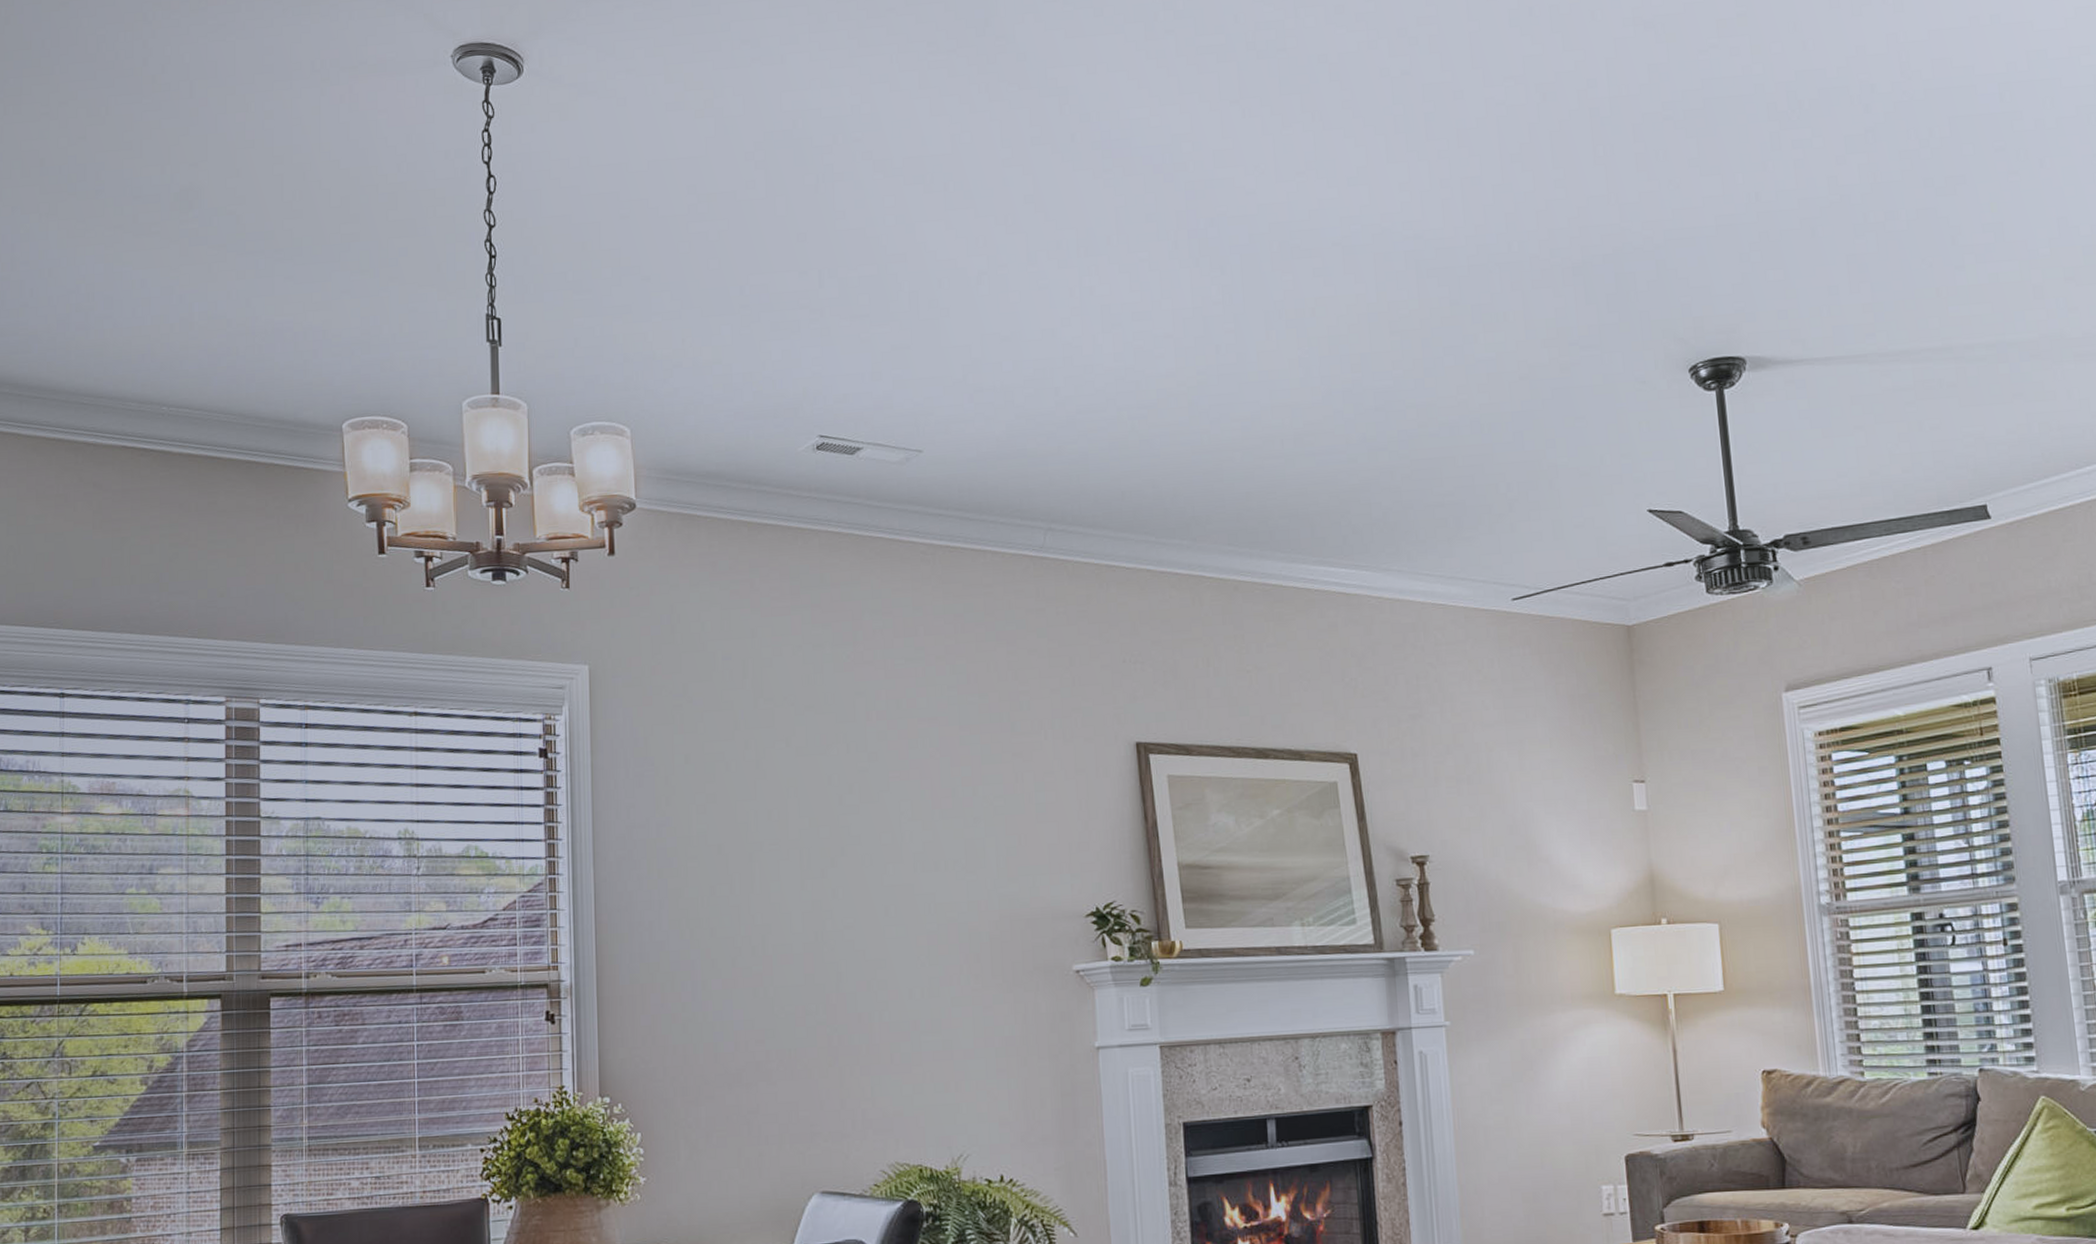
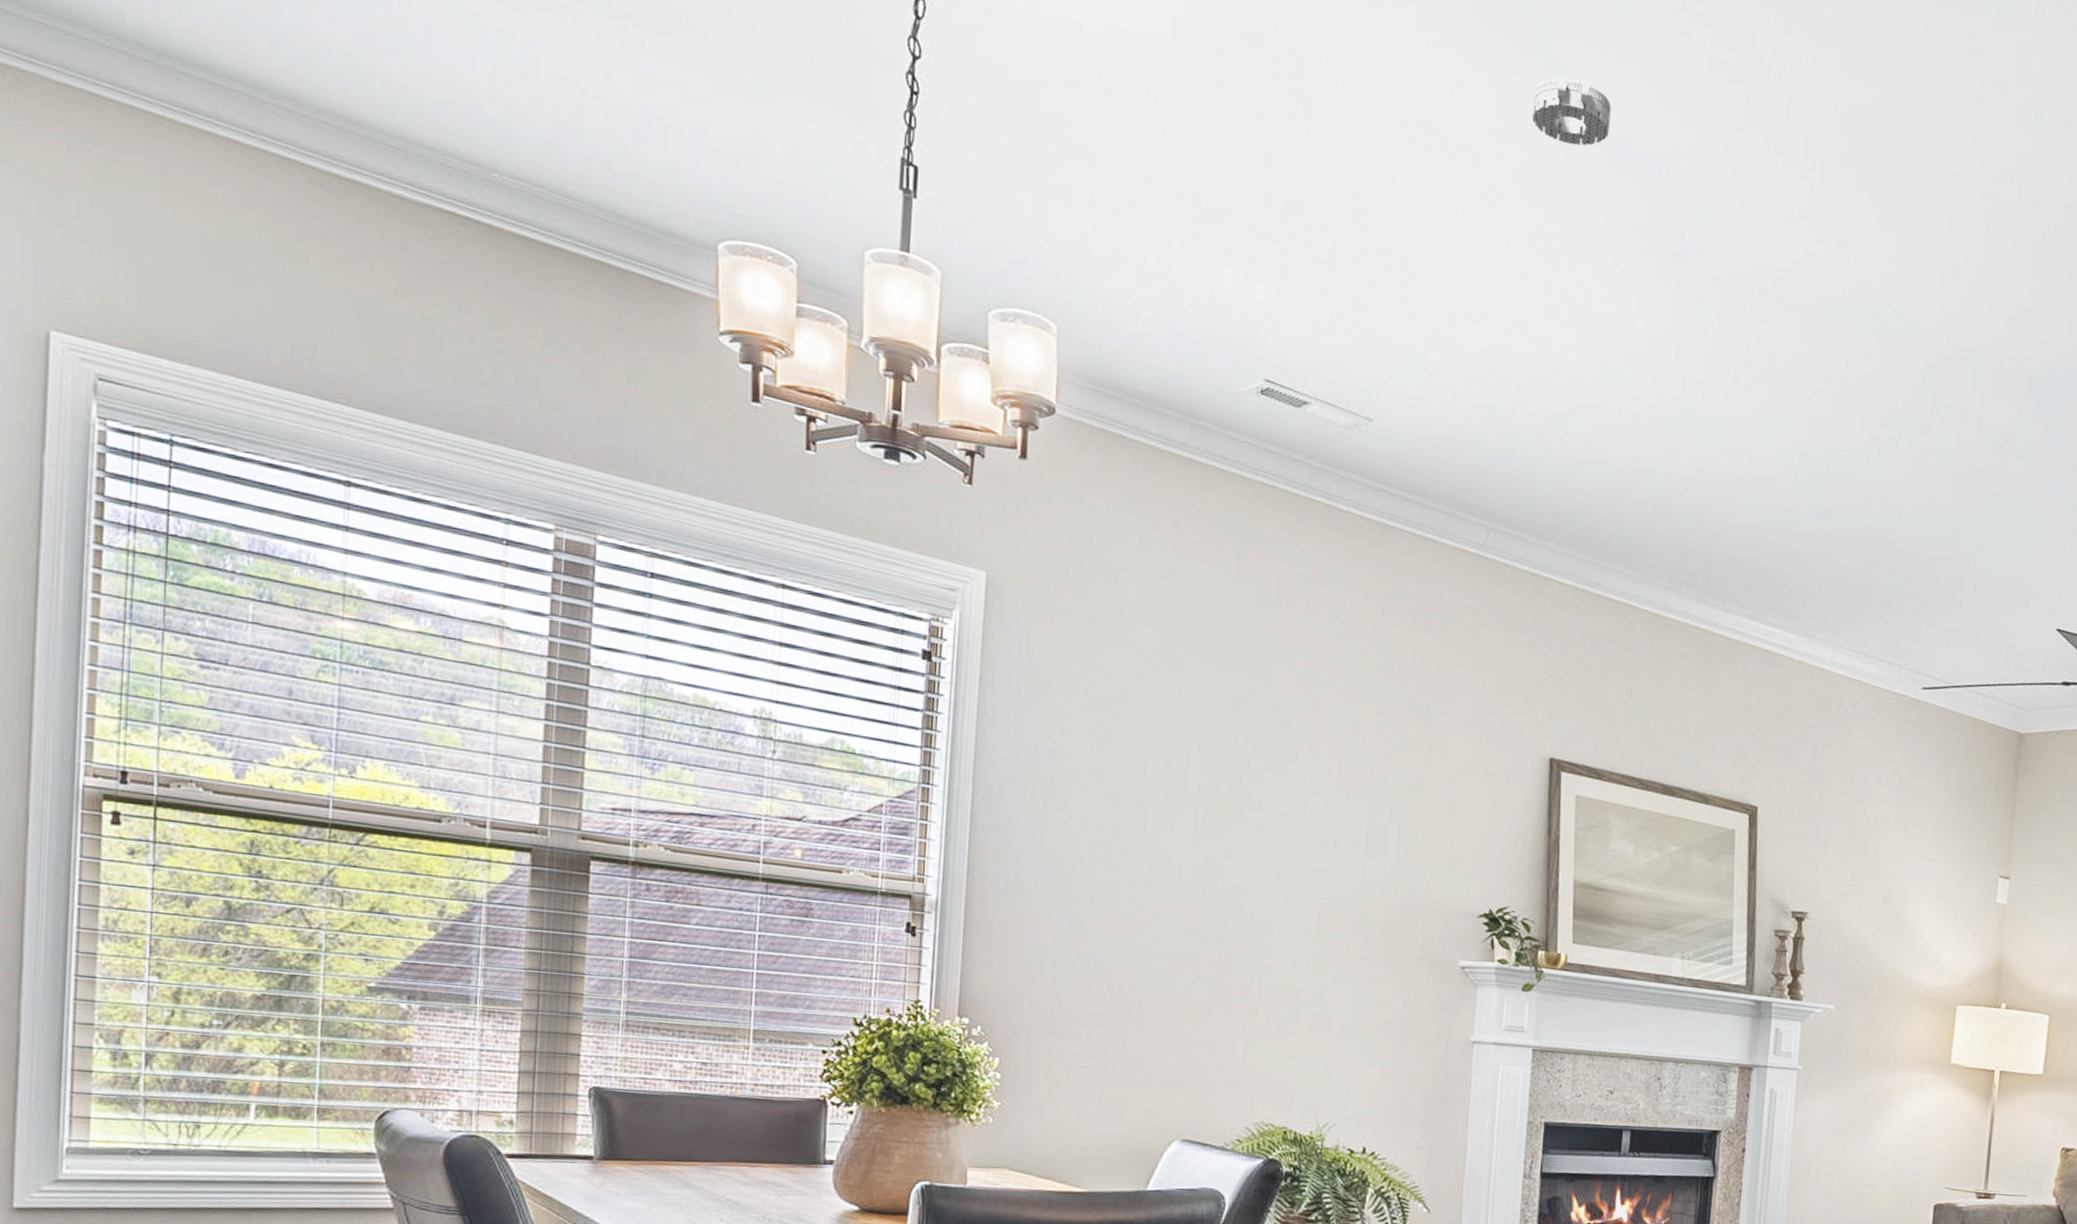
smoke detector: none [1034,96,1110,157] -> present [1532,76,1611,146]

